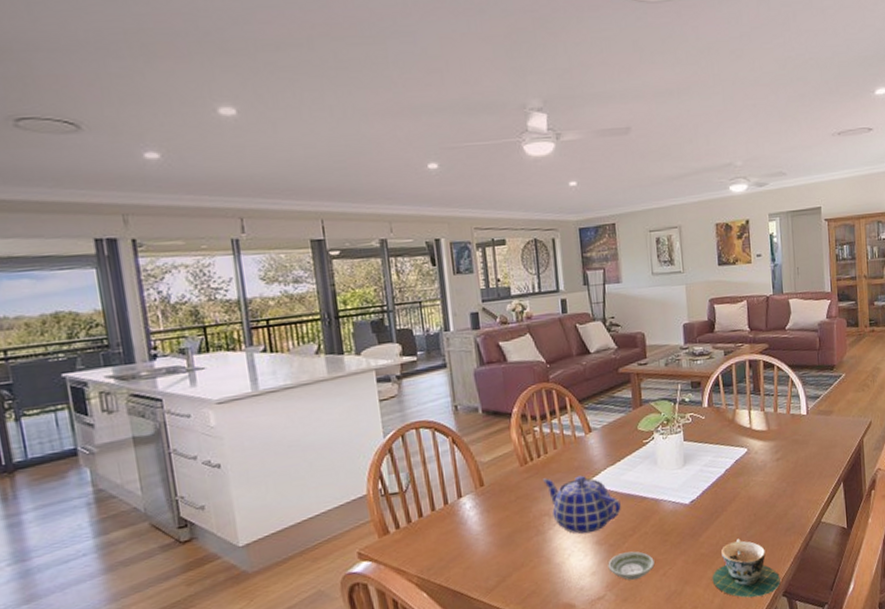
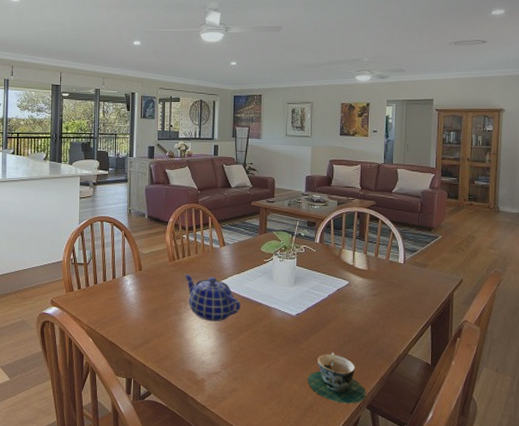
saucer: present [608,551,655,580] -> none [225,342,262,365]

